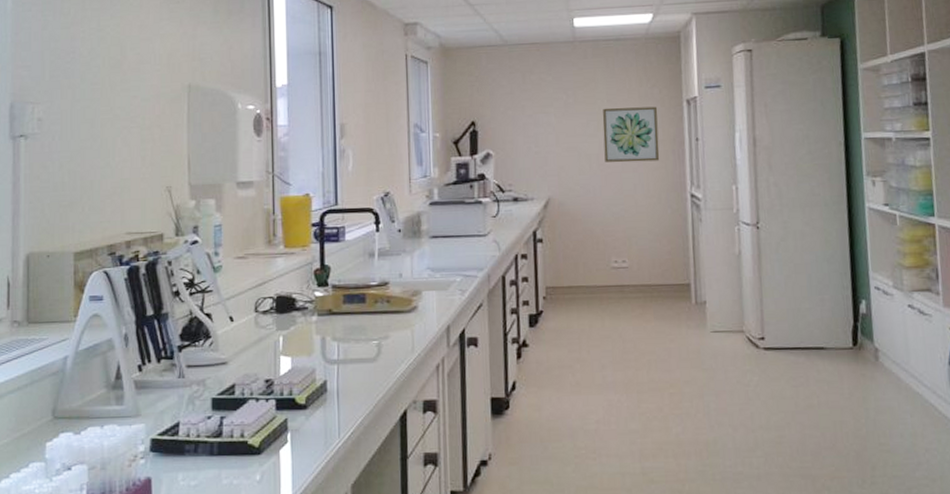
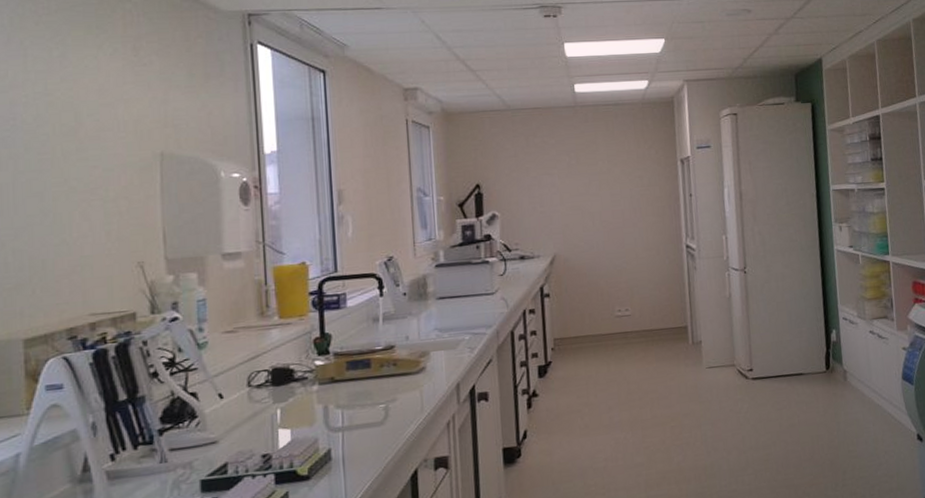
wall art: present [602,106,660,163] -> none [604,166,658,219]

